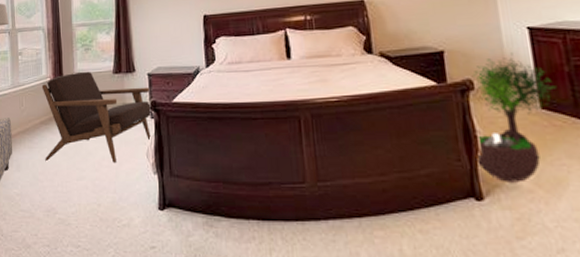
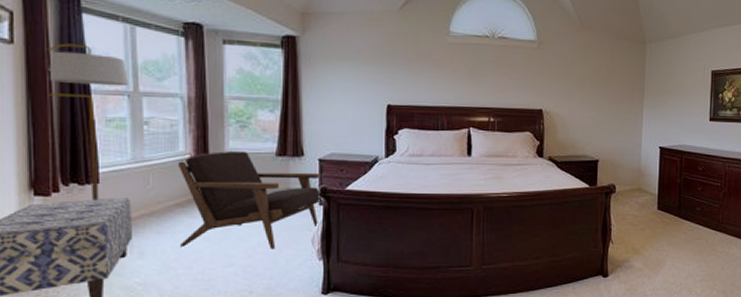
potted tree: present [472,52,556,183] -> none [607,165,670,263]

